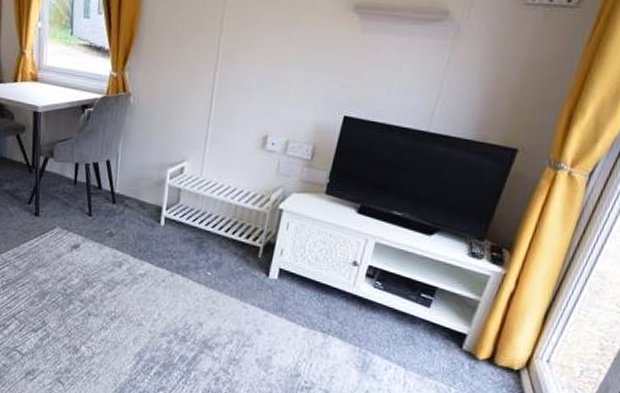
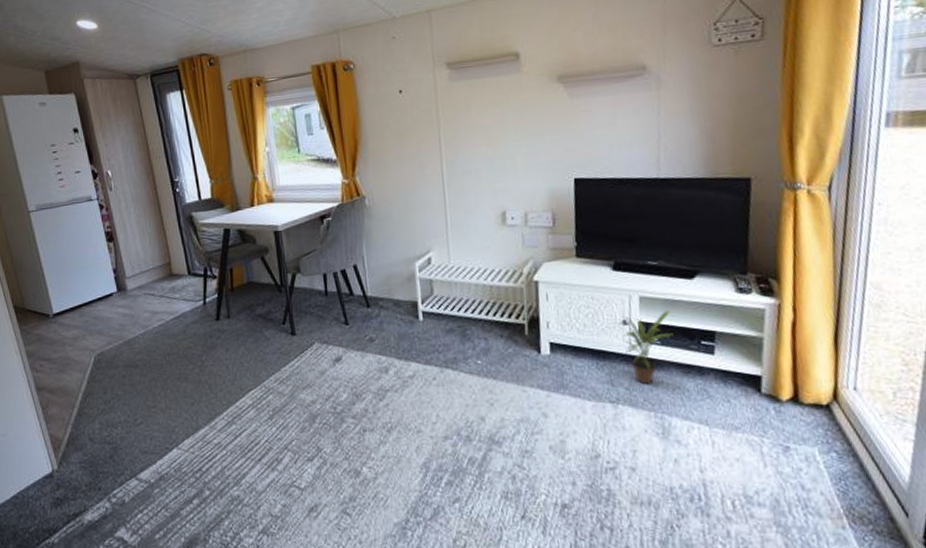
potted plant: none [347,258,401,323] -> present [623,311,674,385]

